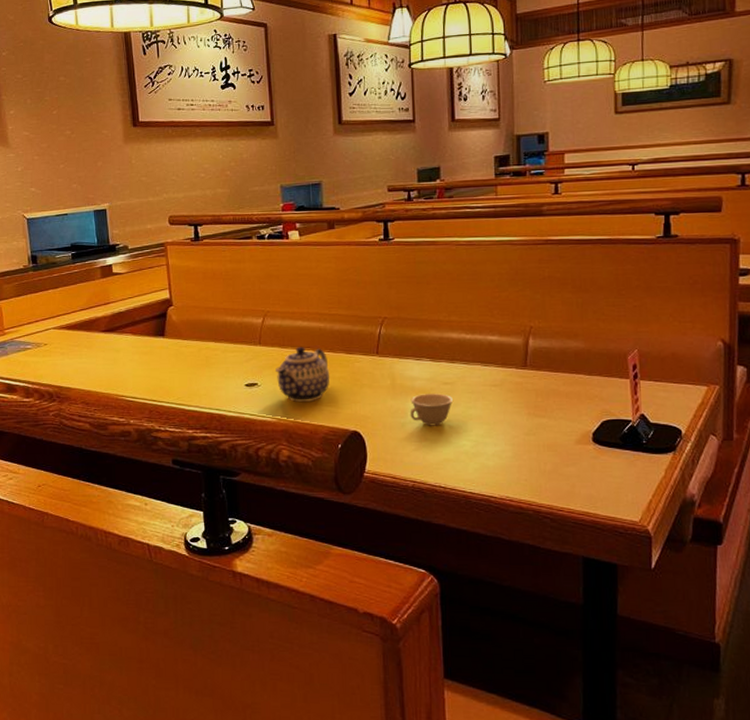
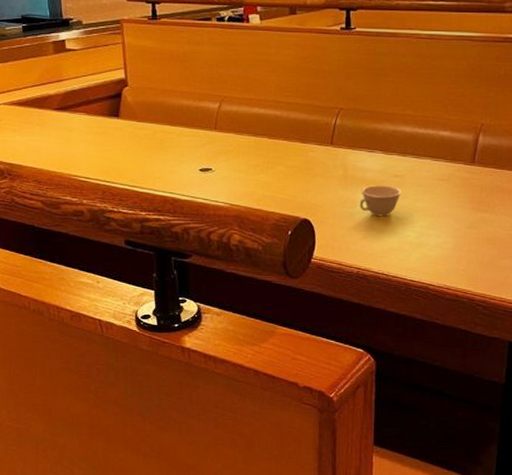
teapot: present [276,347,330,402] -> none [230,134,284,189]

